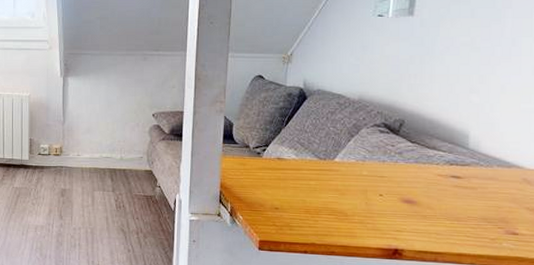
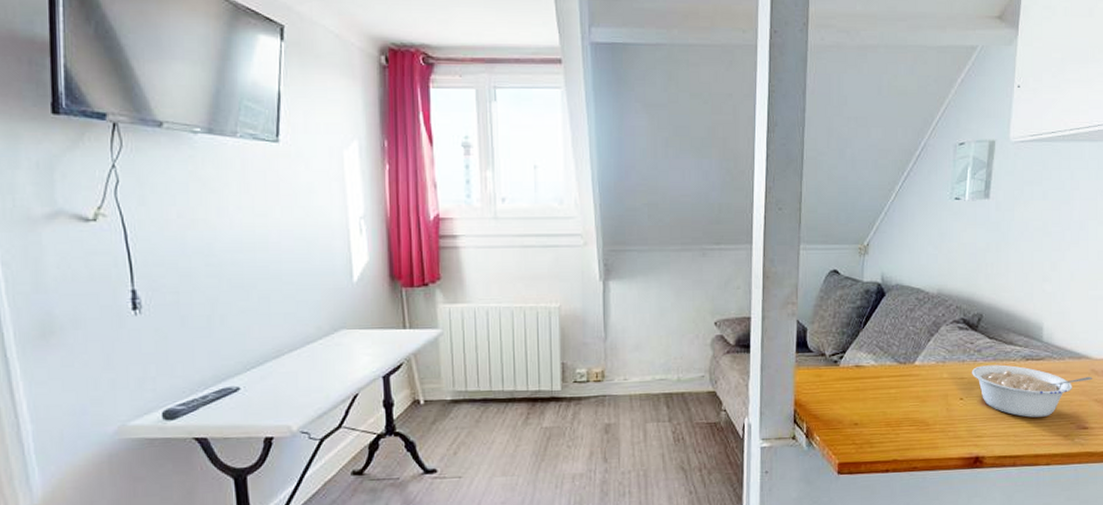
legume: none [391,166,525,219] -> present [971,364,1093,418]

